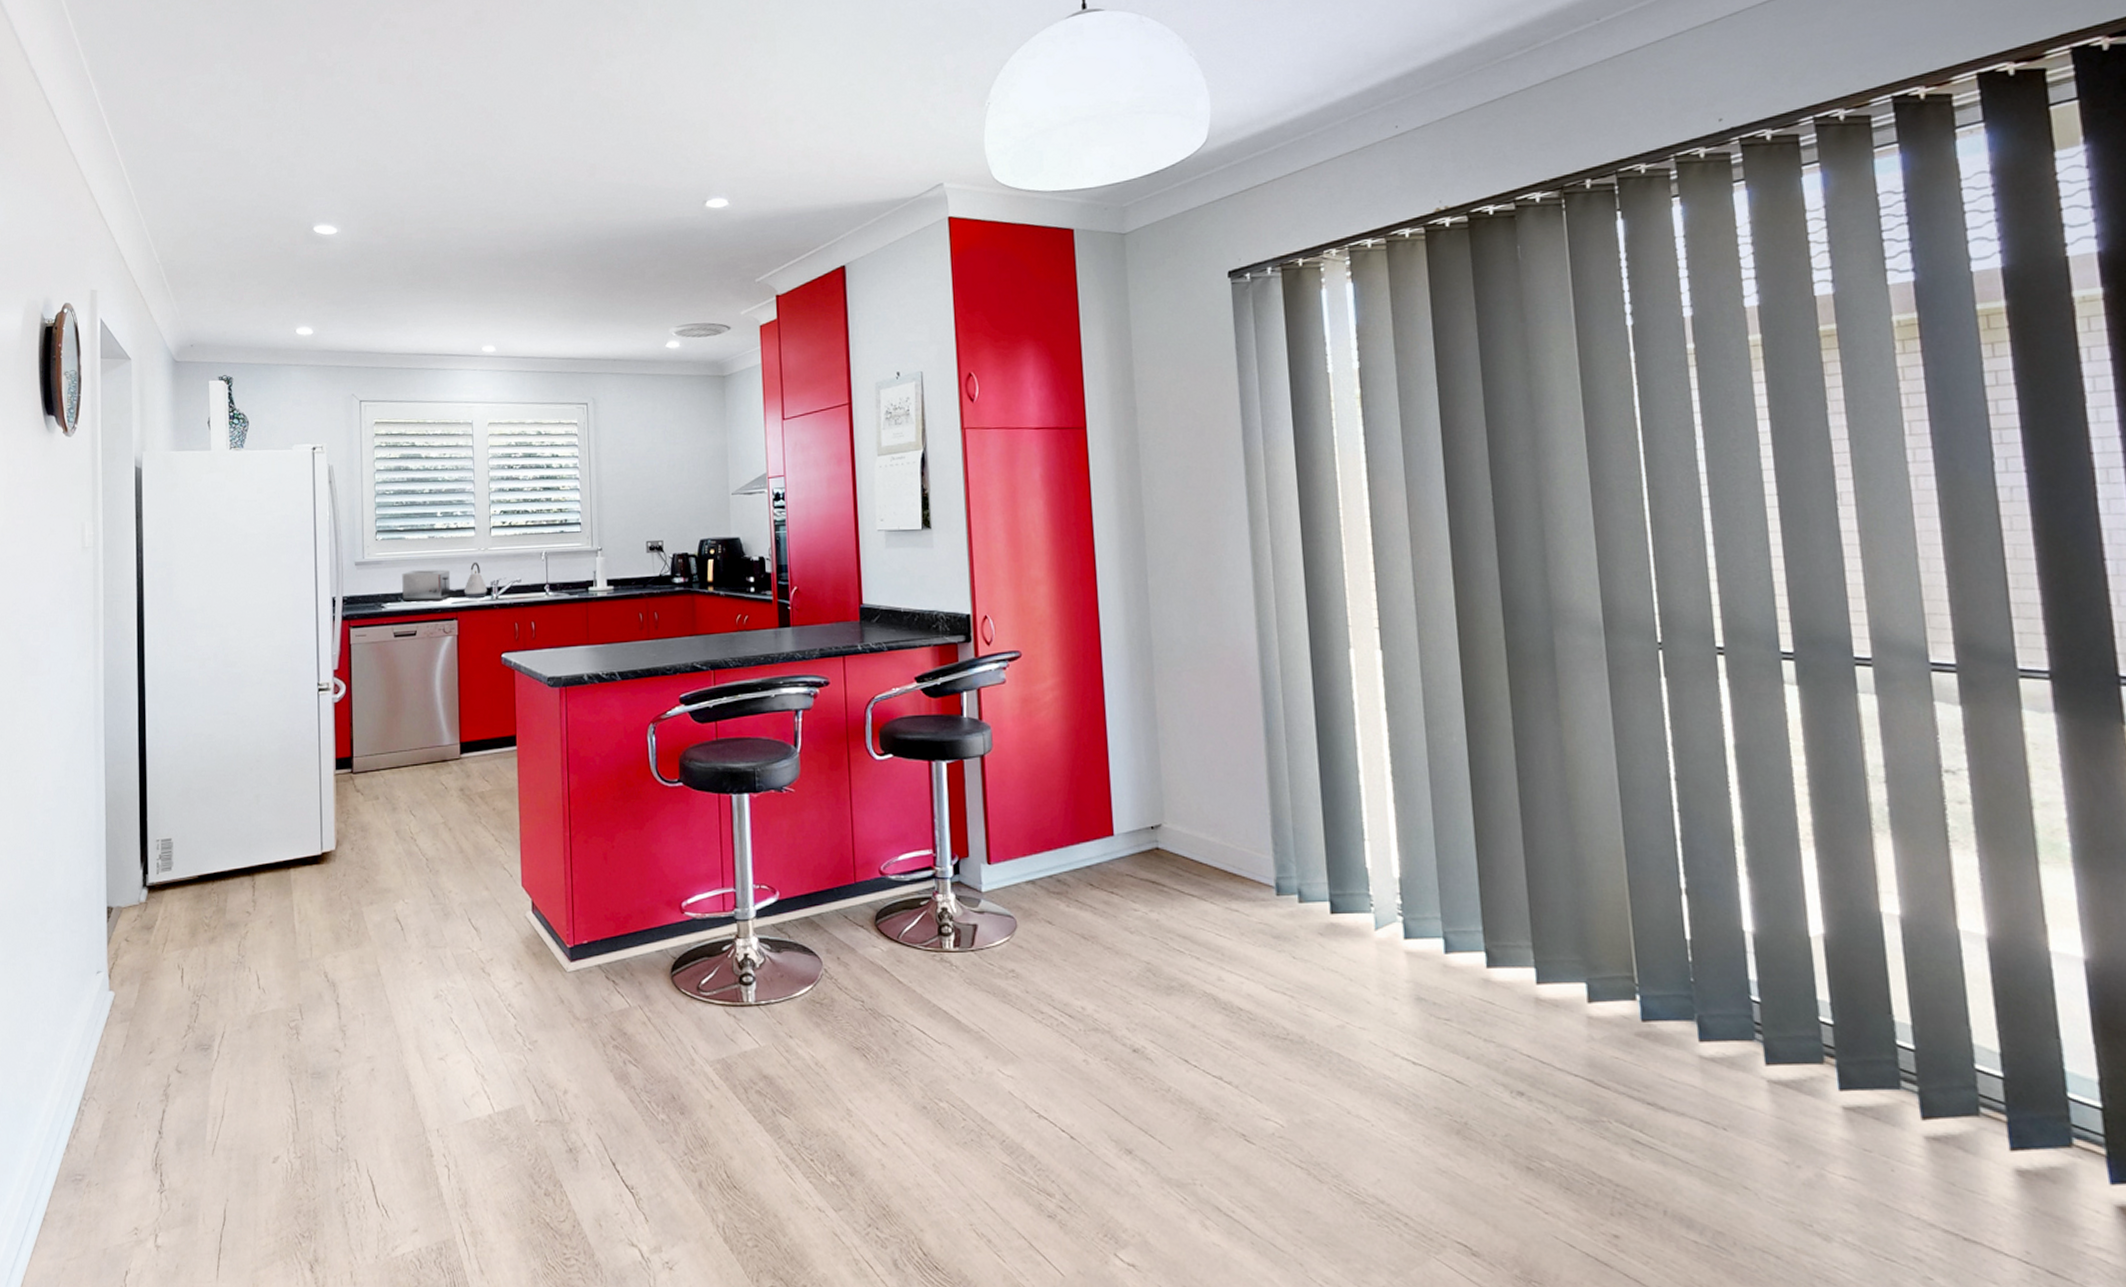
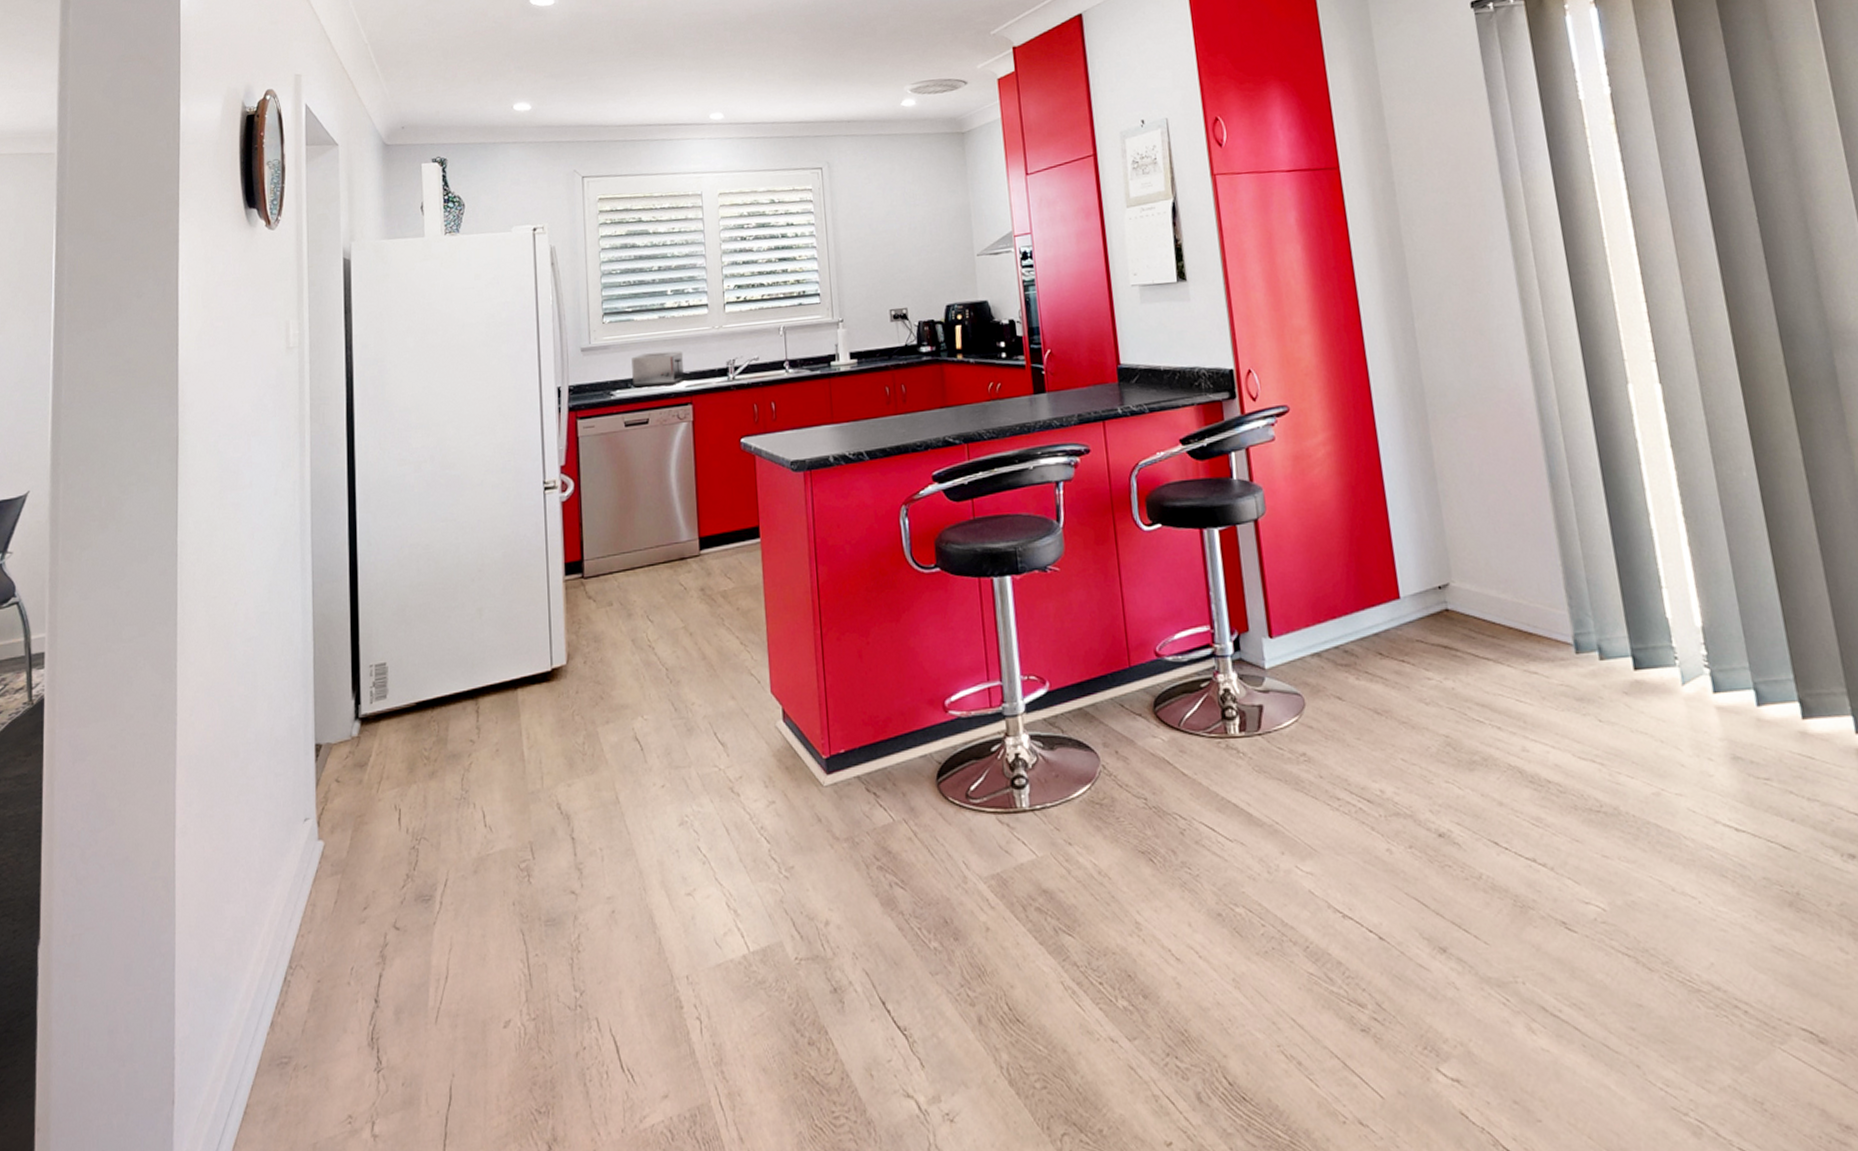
kettle: present [463,562,488,599] -> none [698,341,724,381]

